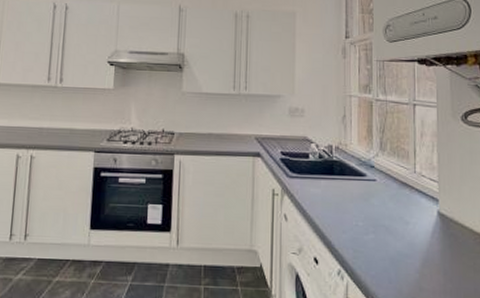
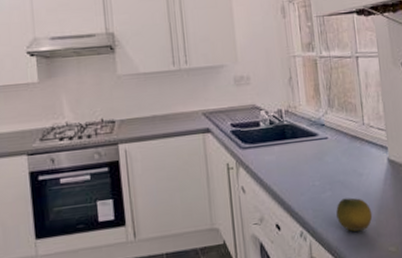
fruit: none [378,244,416,281] -> present [336,197,373,232]

